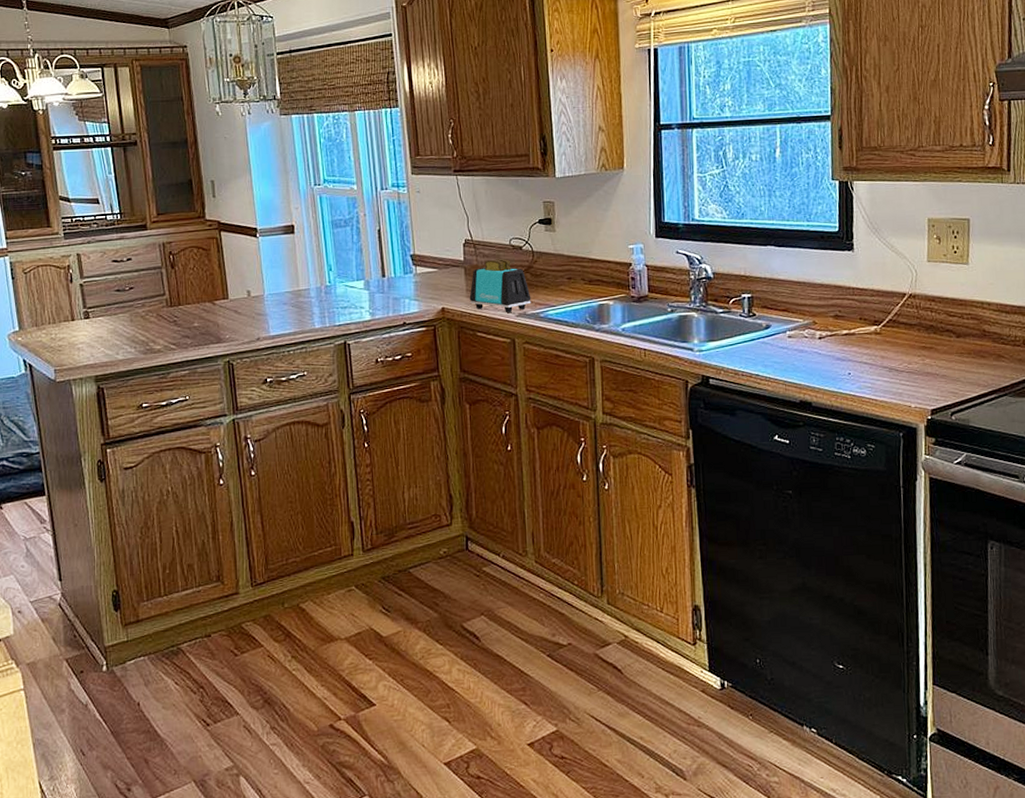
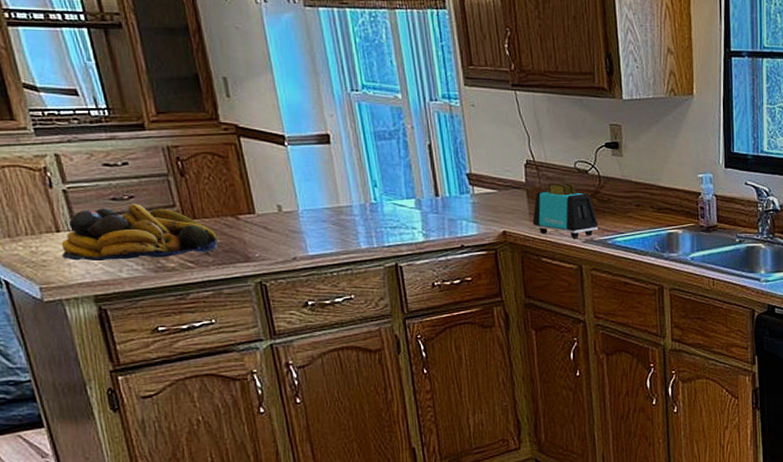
fruit bowl: none [74,293,198,346] -> present [61,203,220,262]

